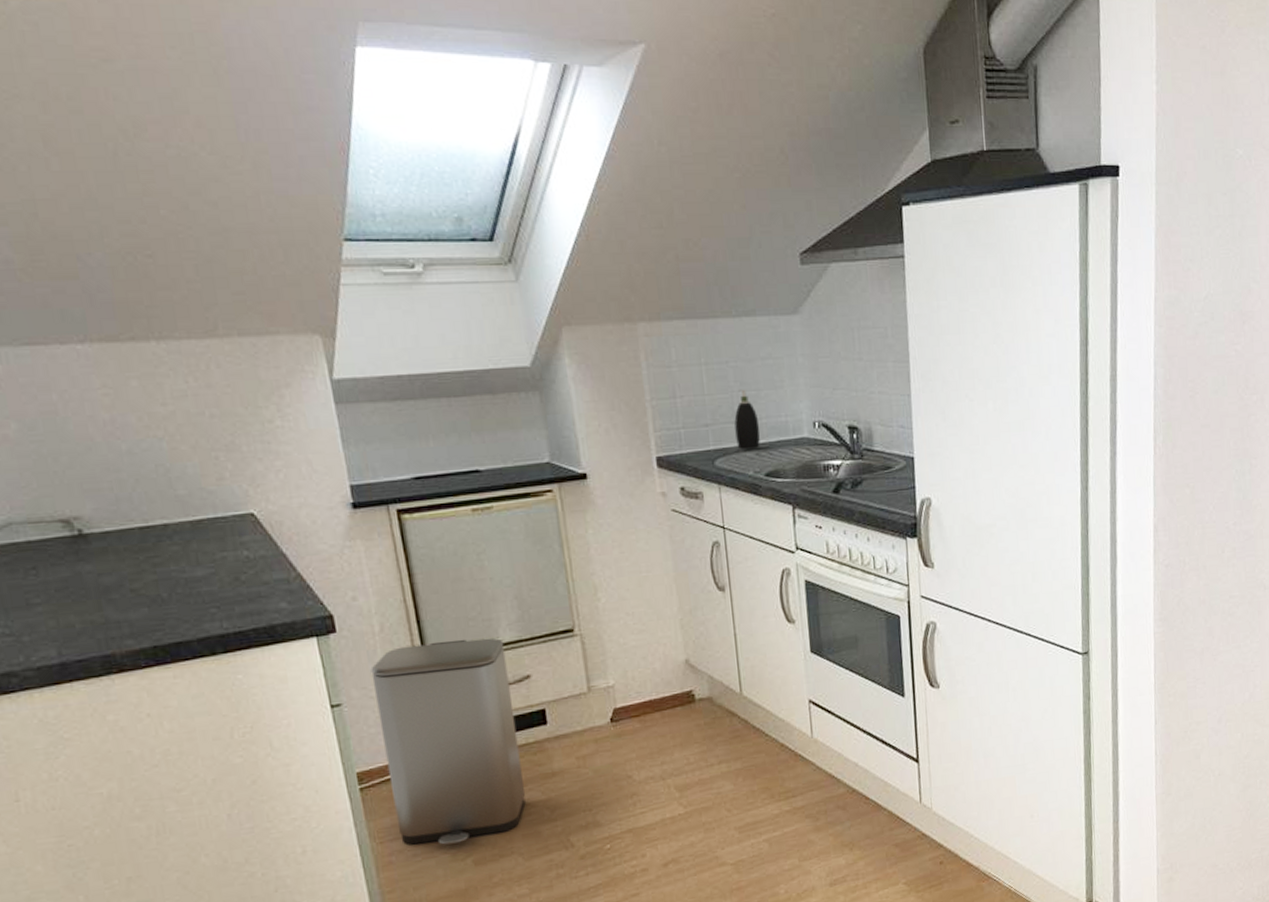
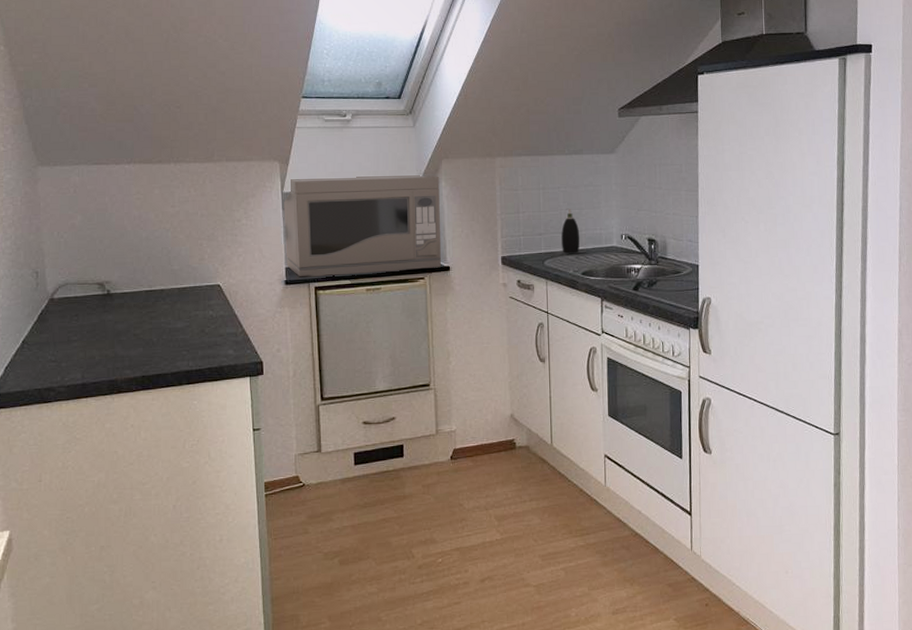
microwave: none [336,347,574,499] -> present [284,173,441,279]
pedal bin: present [370,638,526,845] -> none [283,386,383,546]

